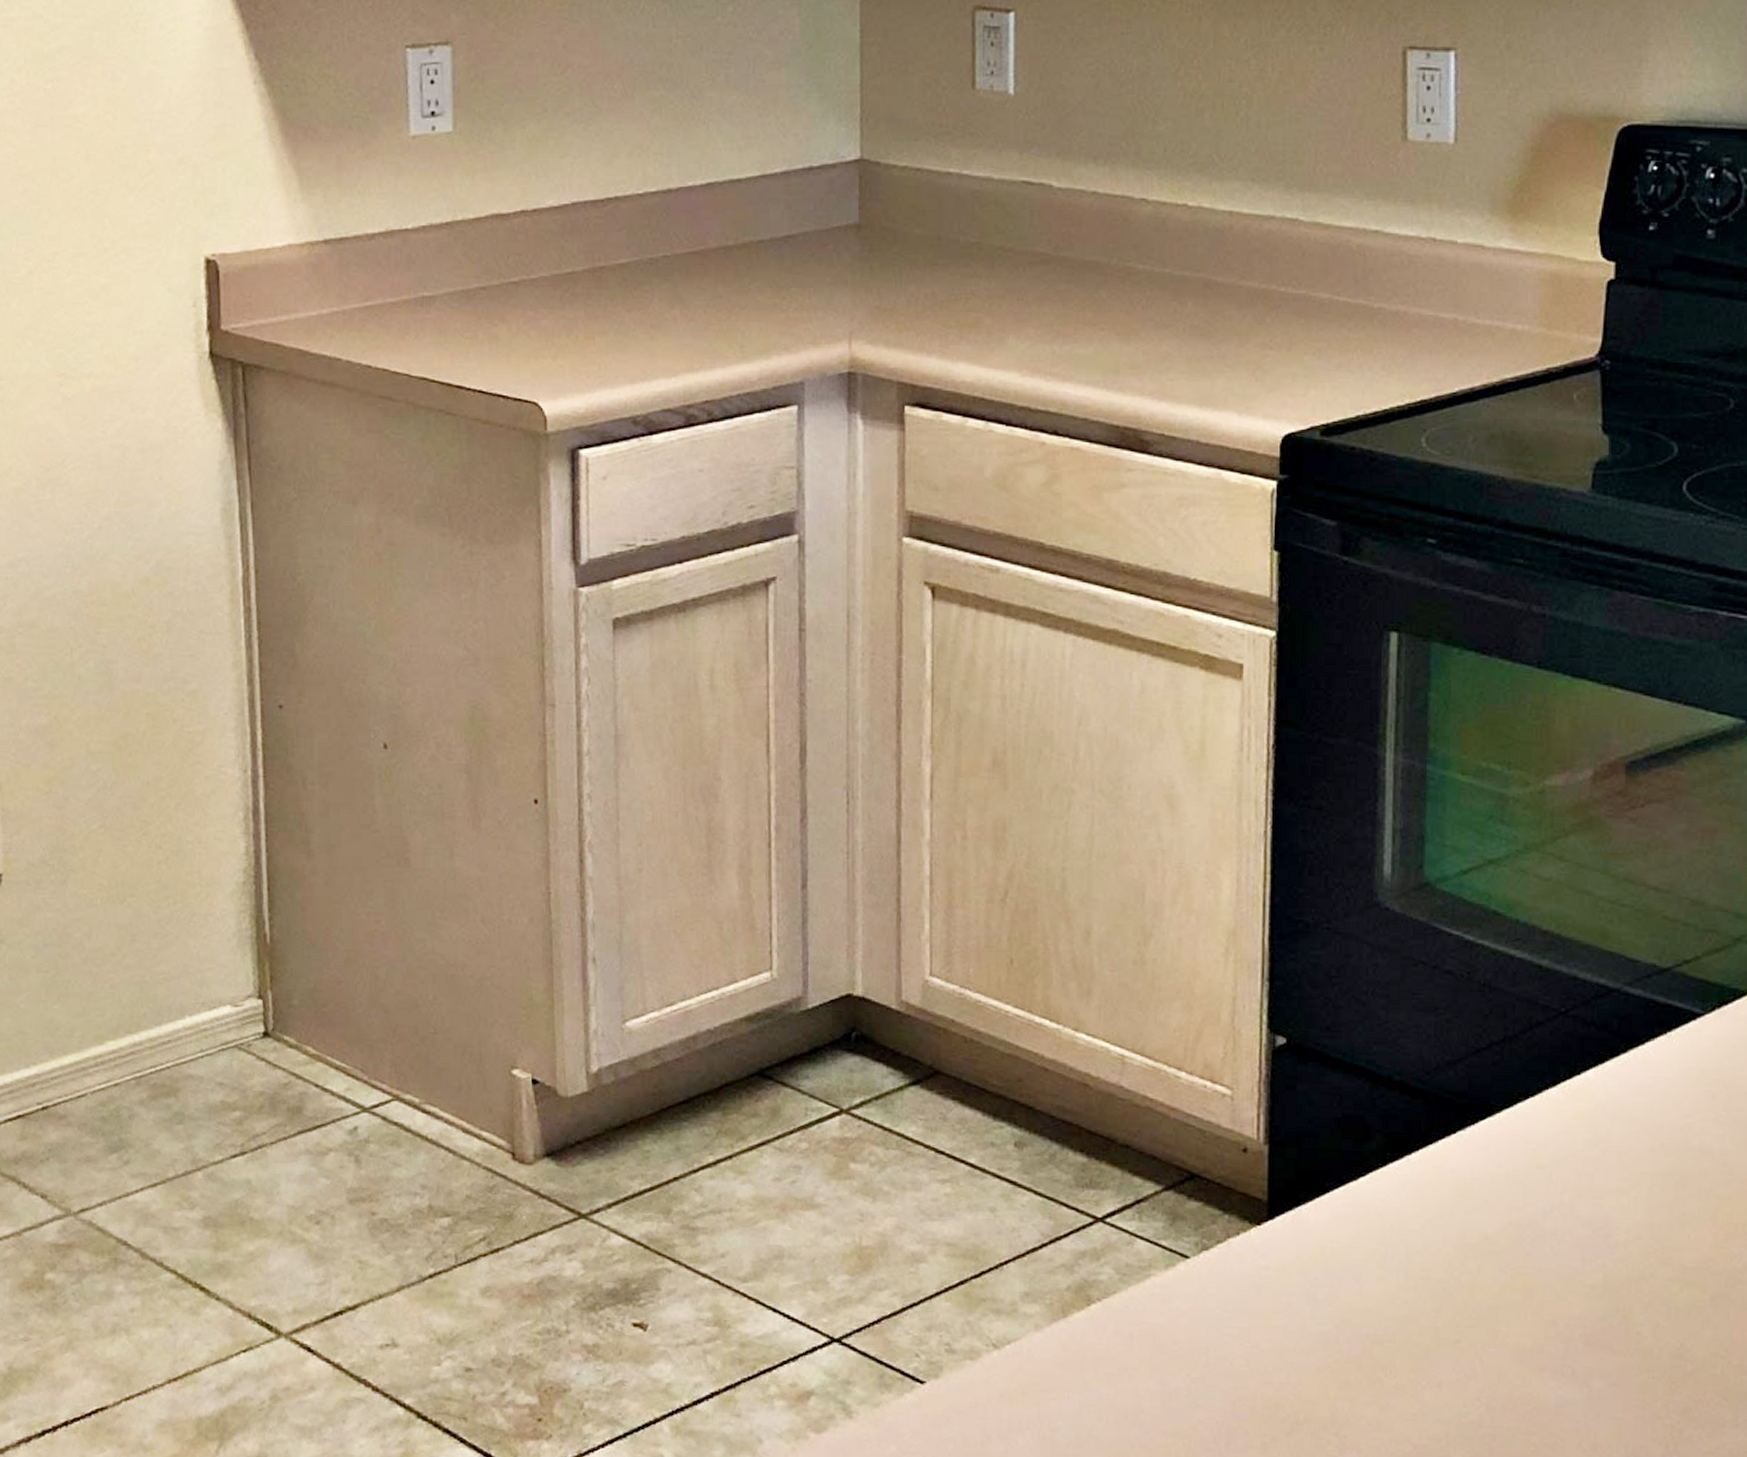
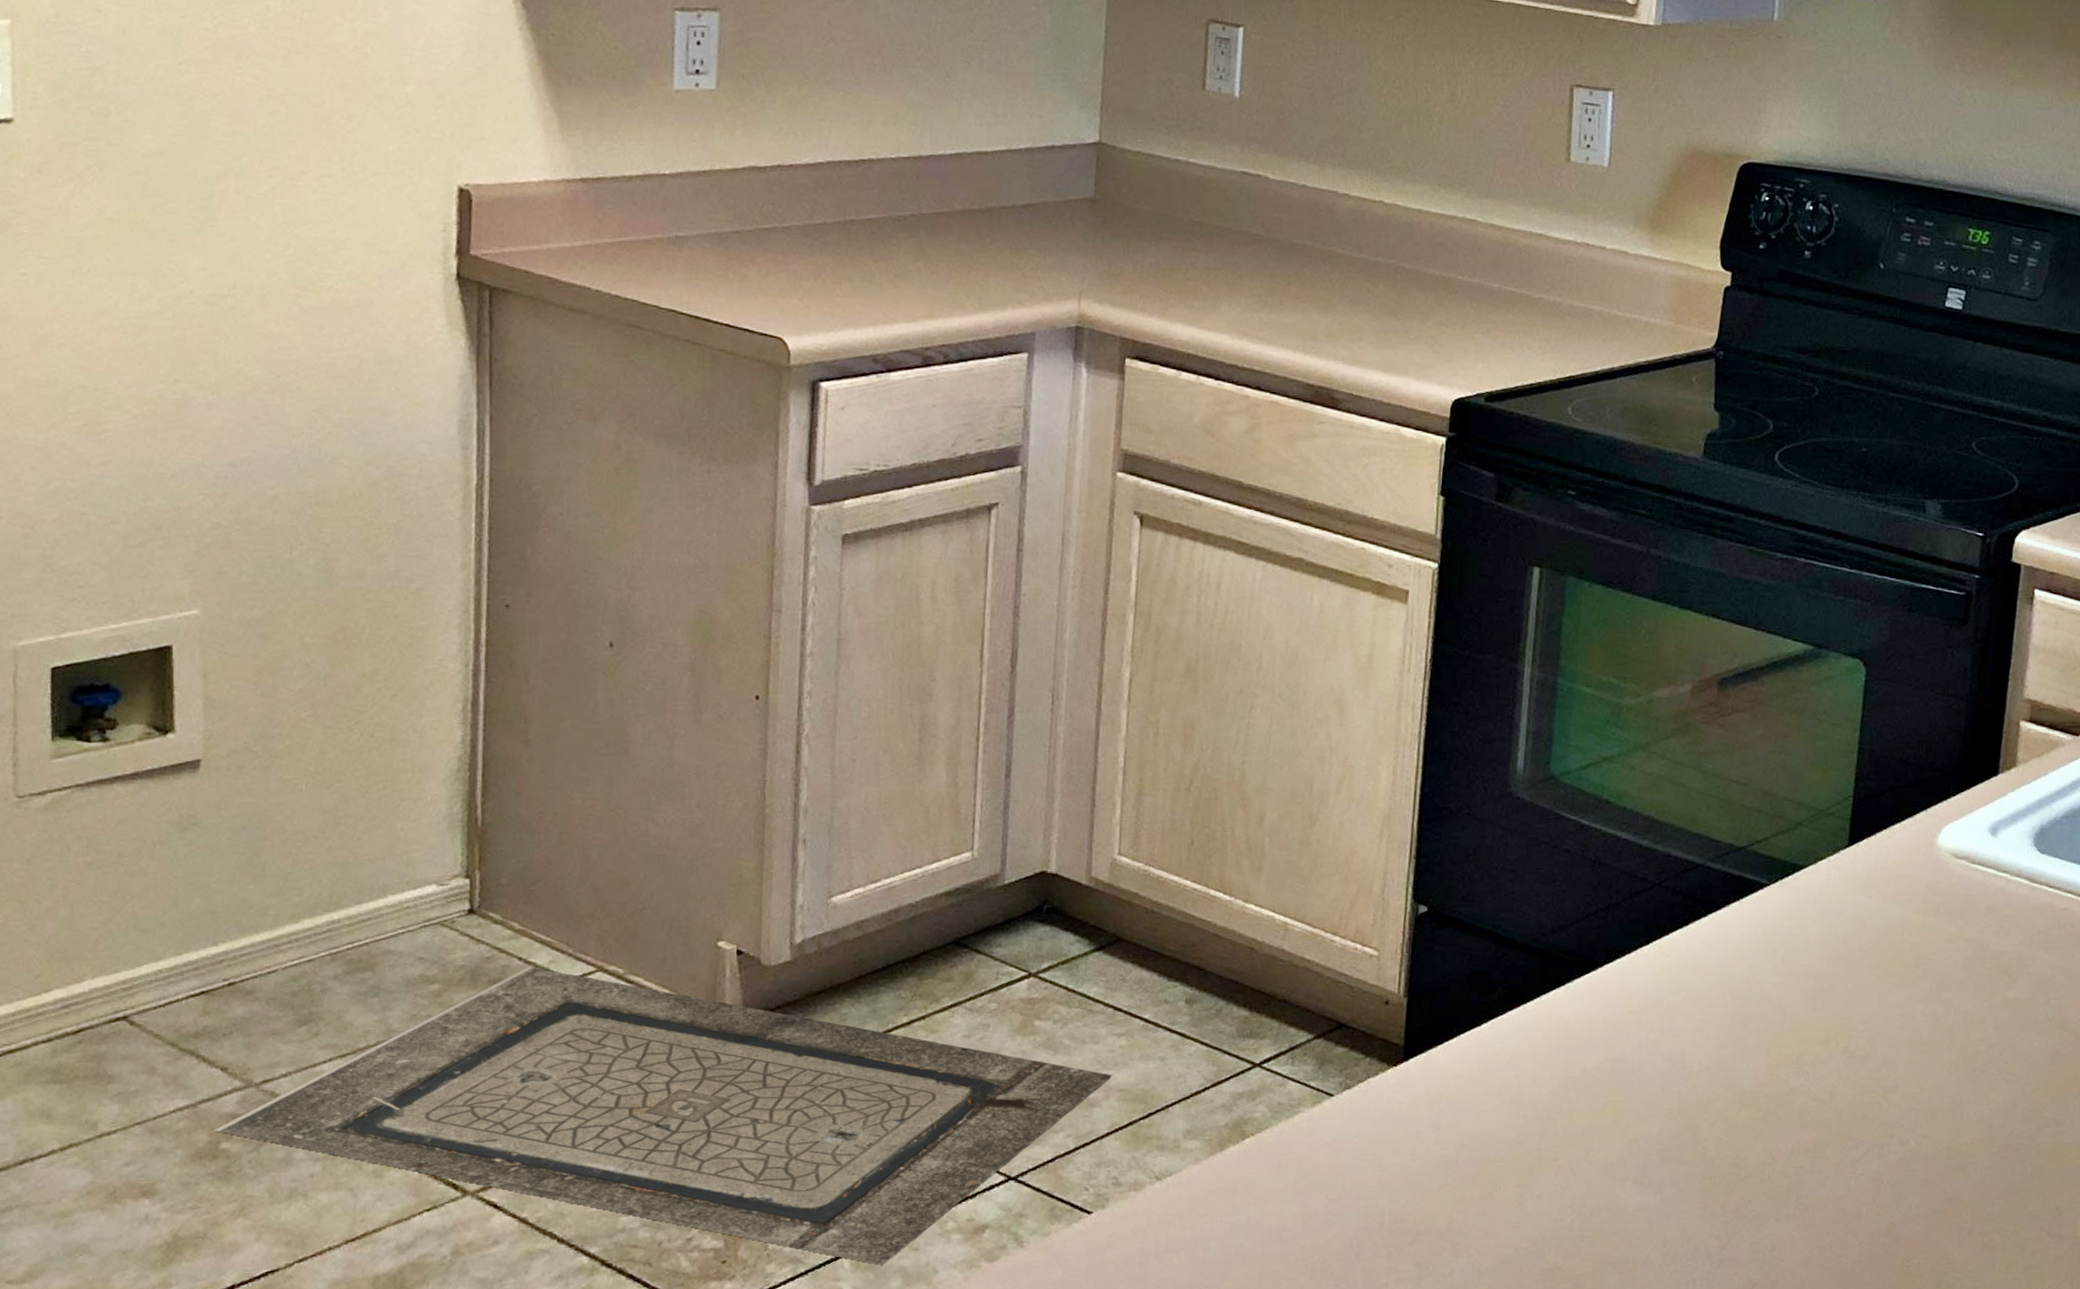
doormat: none [39,1094,939,1432] -> present [214,966,1113,1266]

